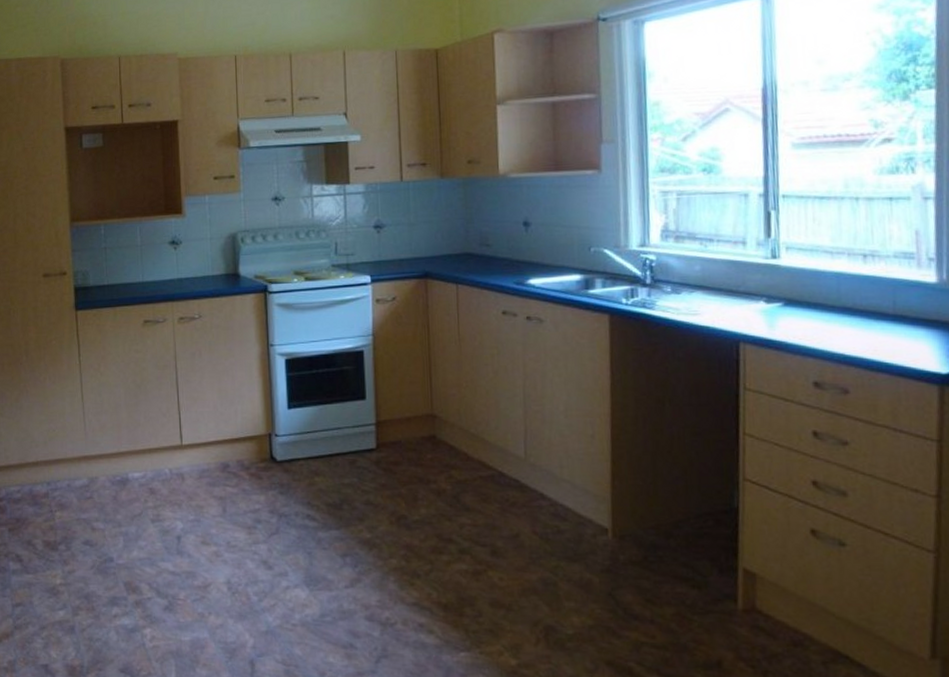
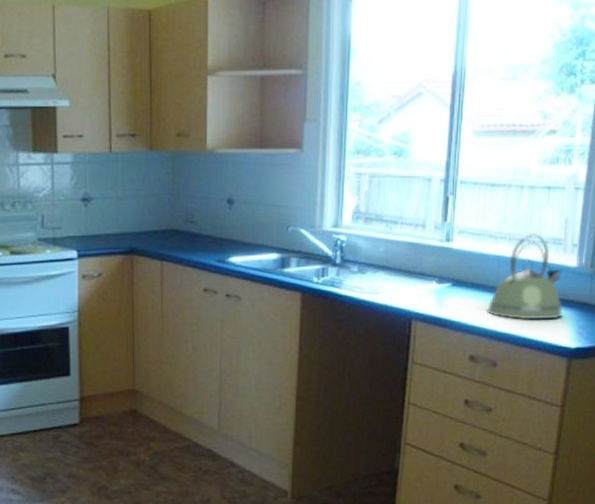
kettle: none [828,248,926,343] -> present [486,234,563,320]

